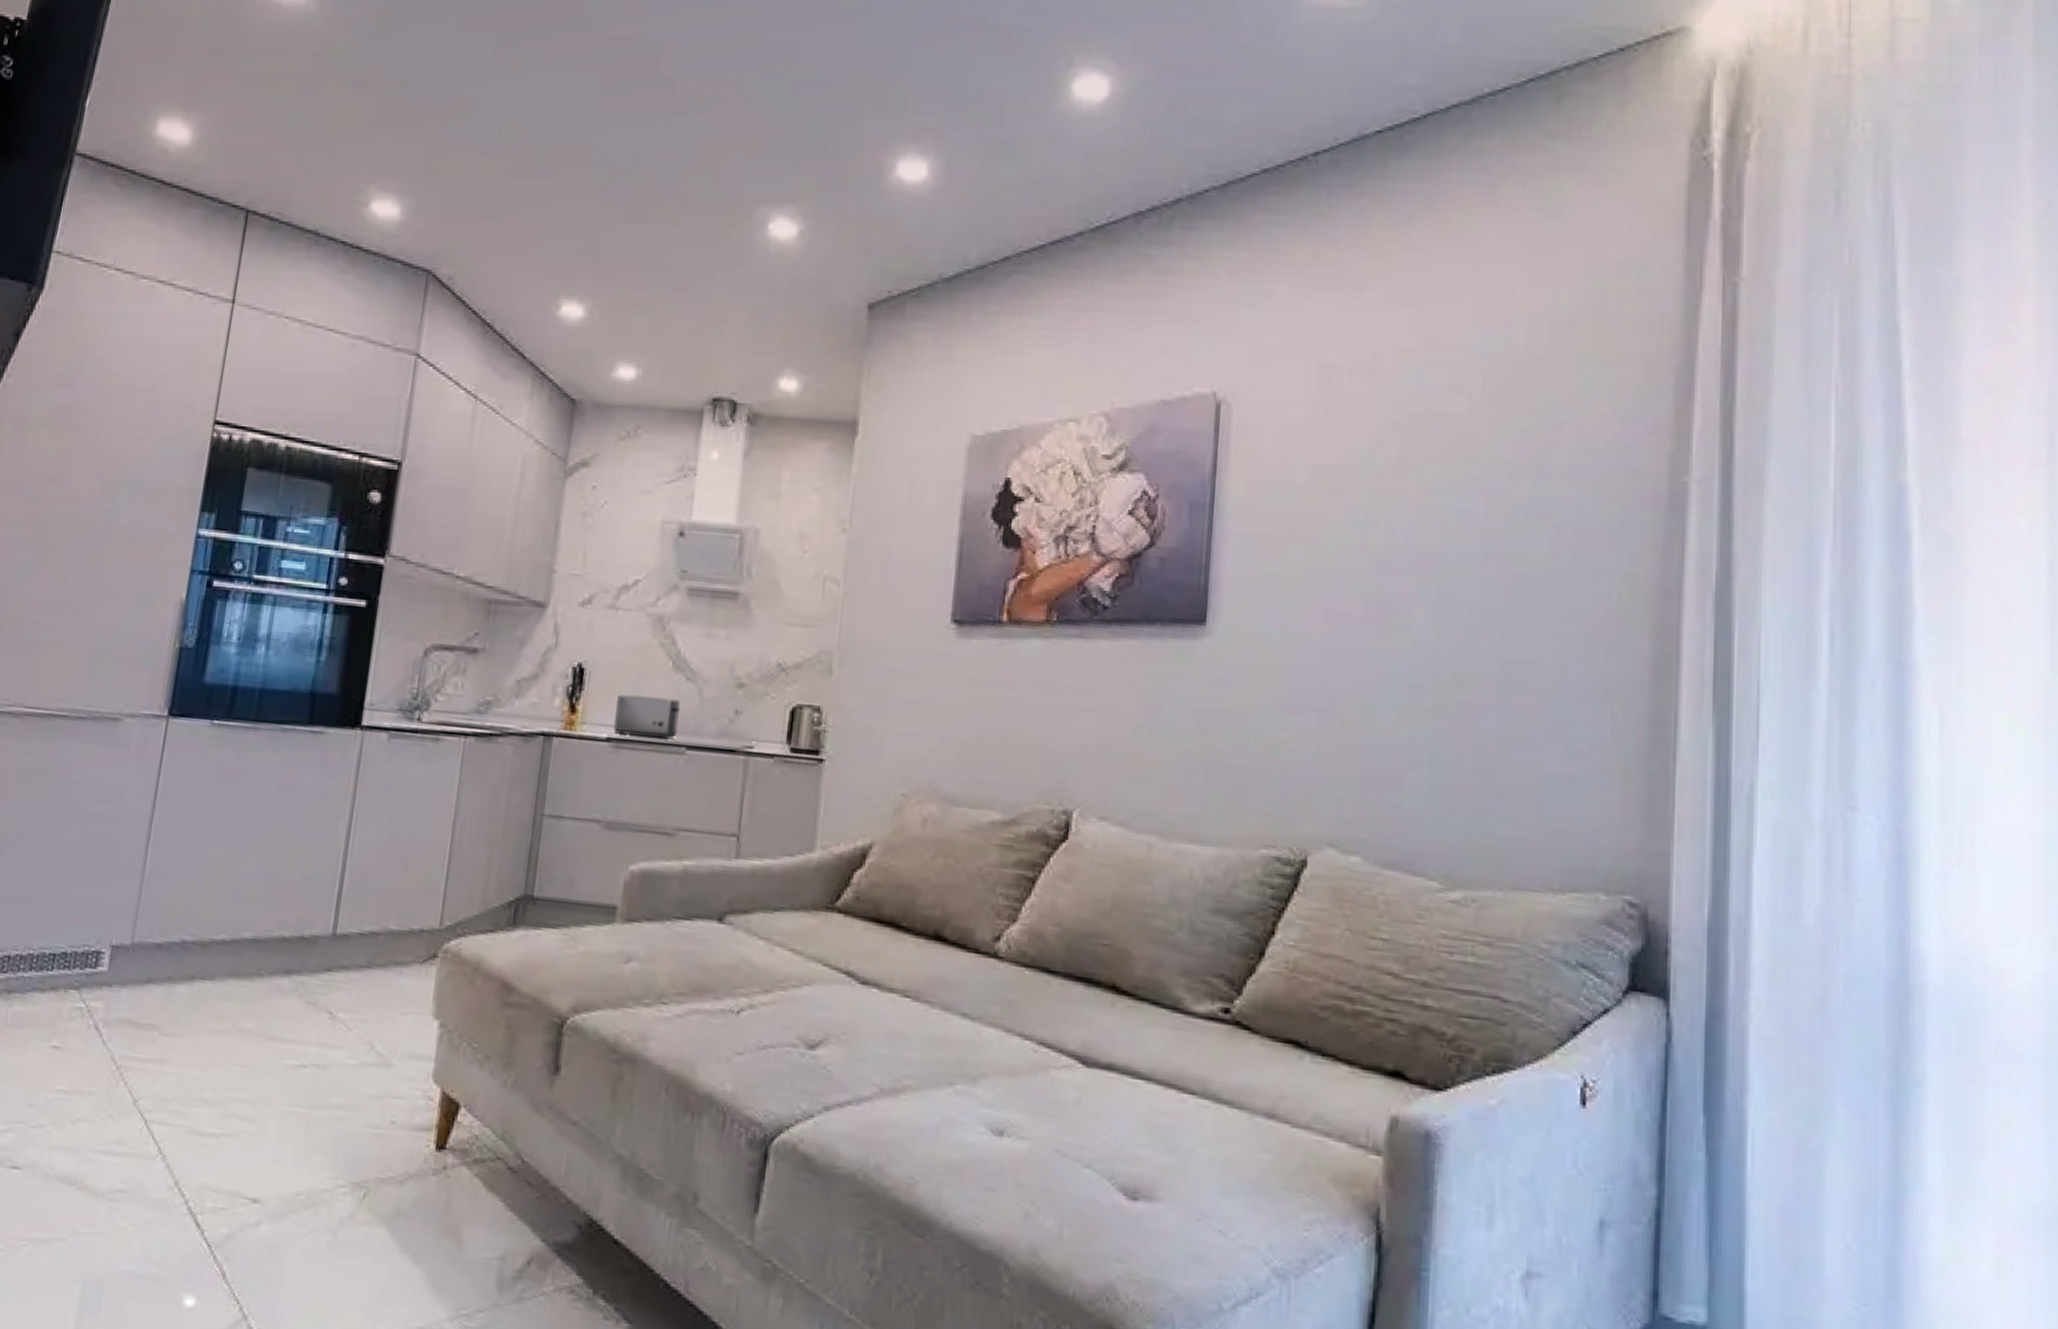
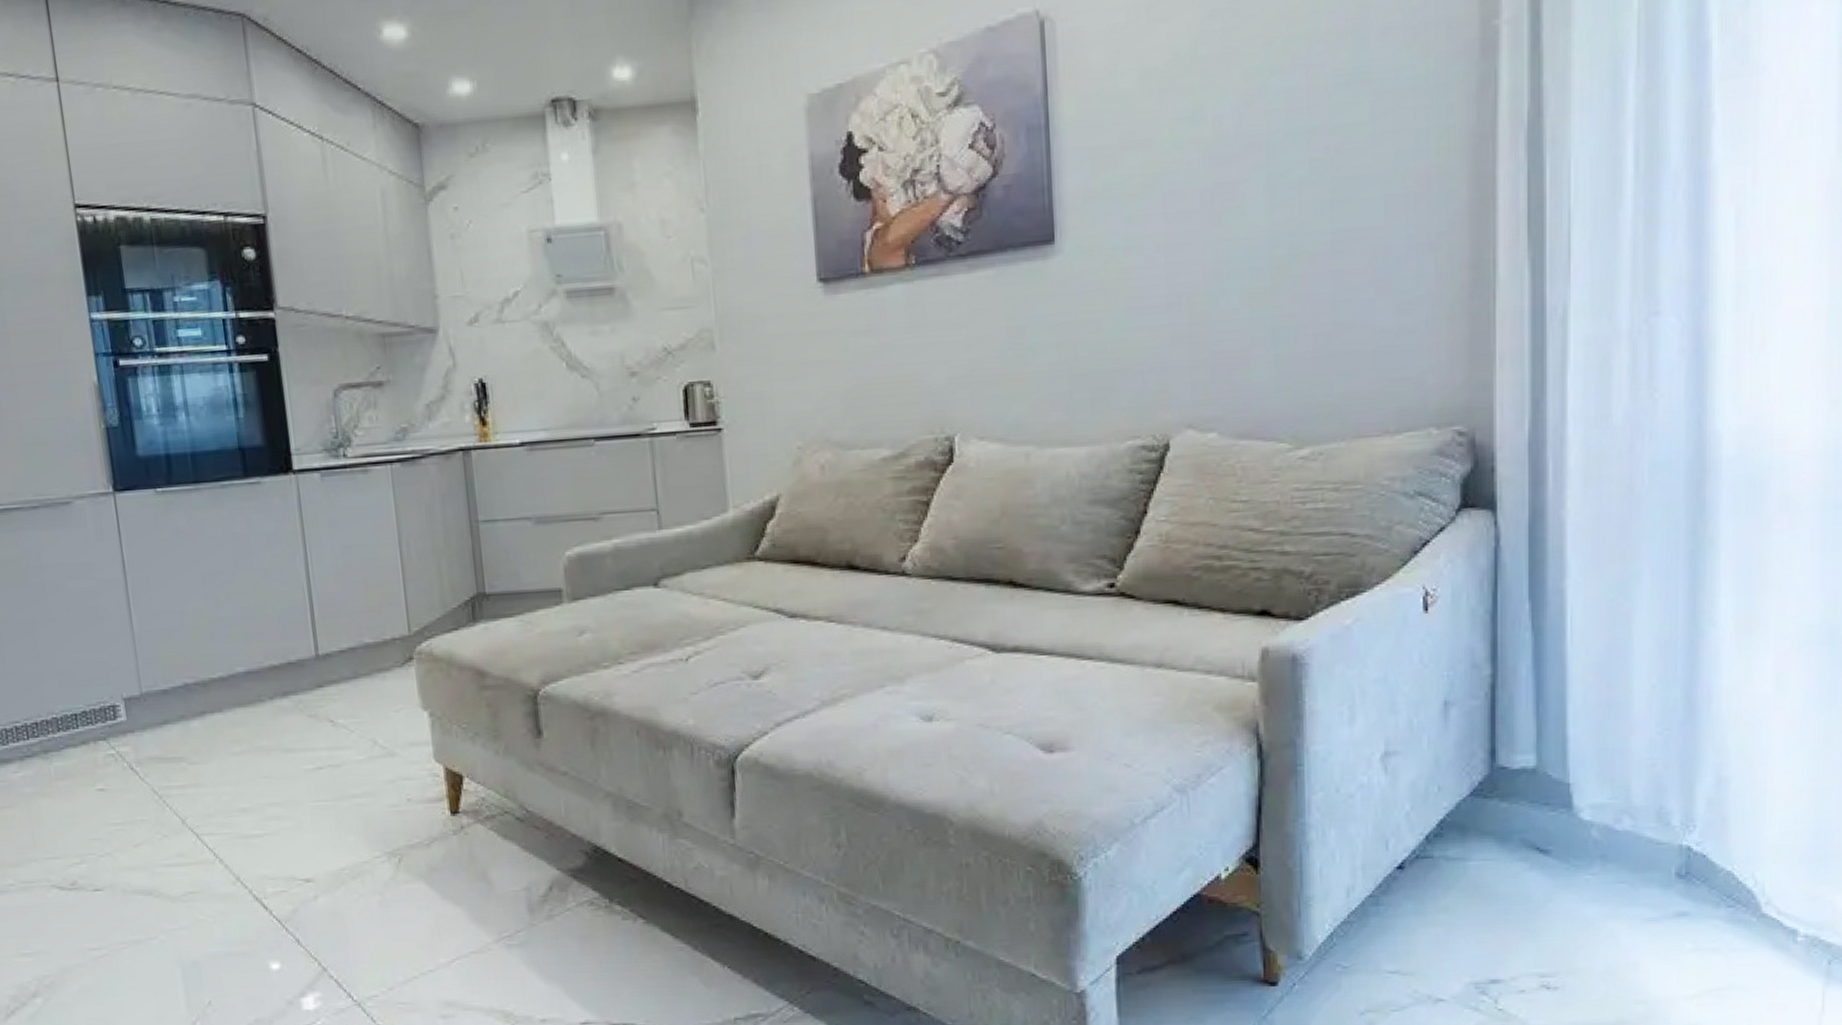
toaster: present [614,694,681,739] -> none [522,397,584,438]

